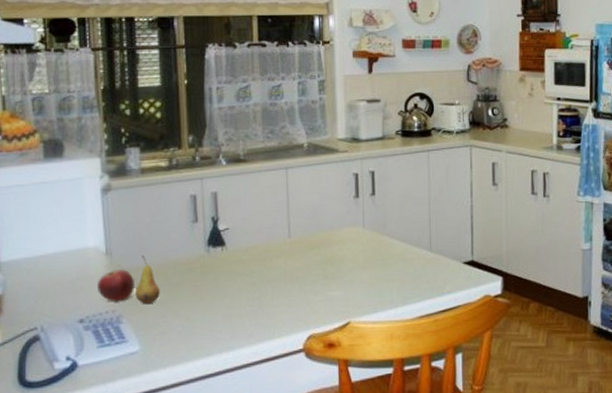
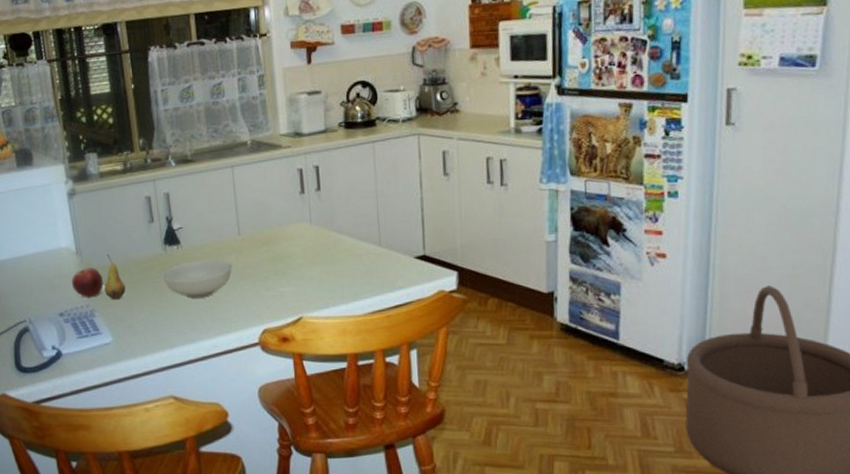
bowl: none [202,263,280,303] -> present [162,260,233,299]

